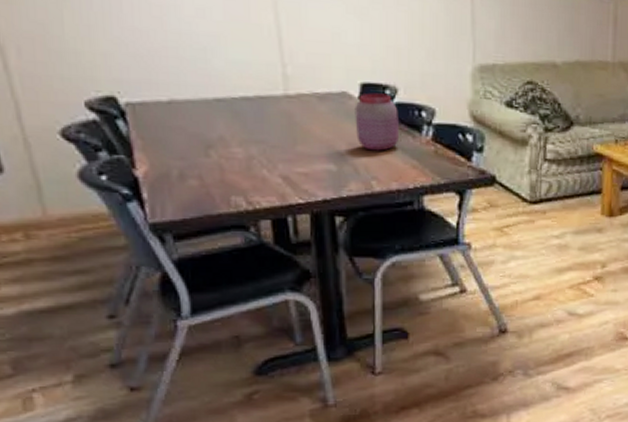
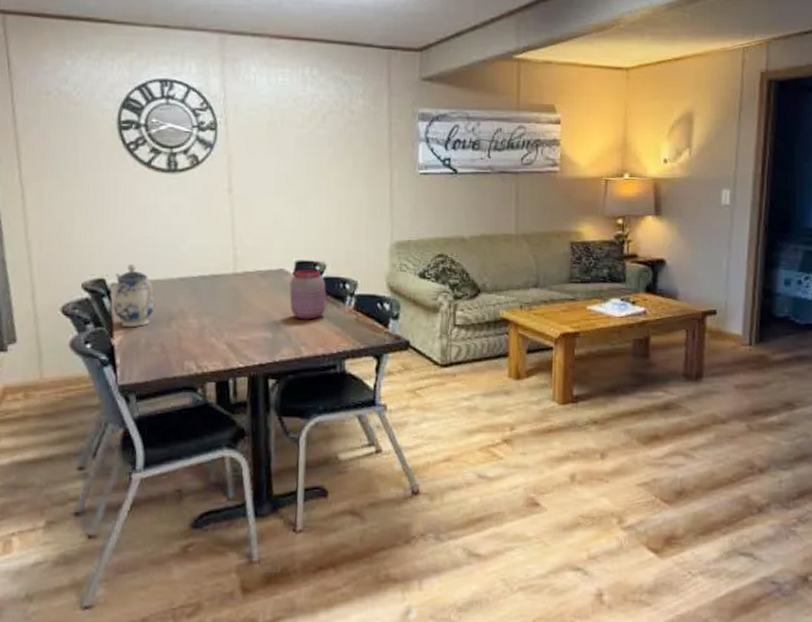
teapot: none [129,79,186,157] -> present [113,263,155,328]

